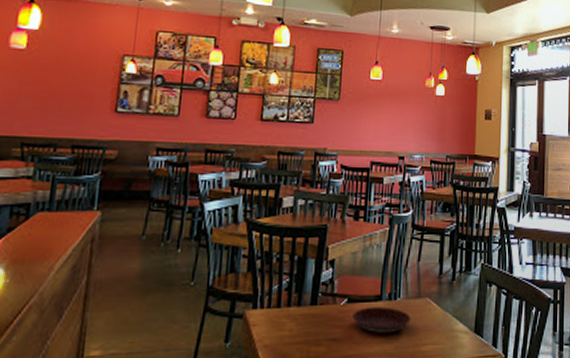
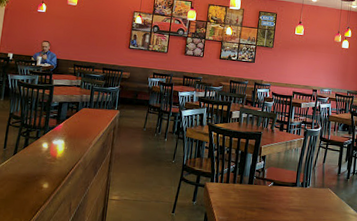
plate: present [353,307,411,335] -> none [276,190,317,210]

